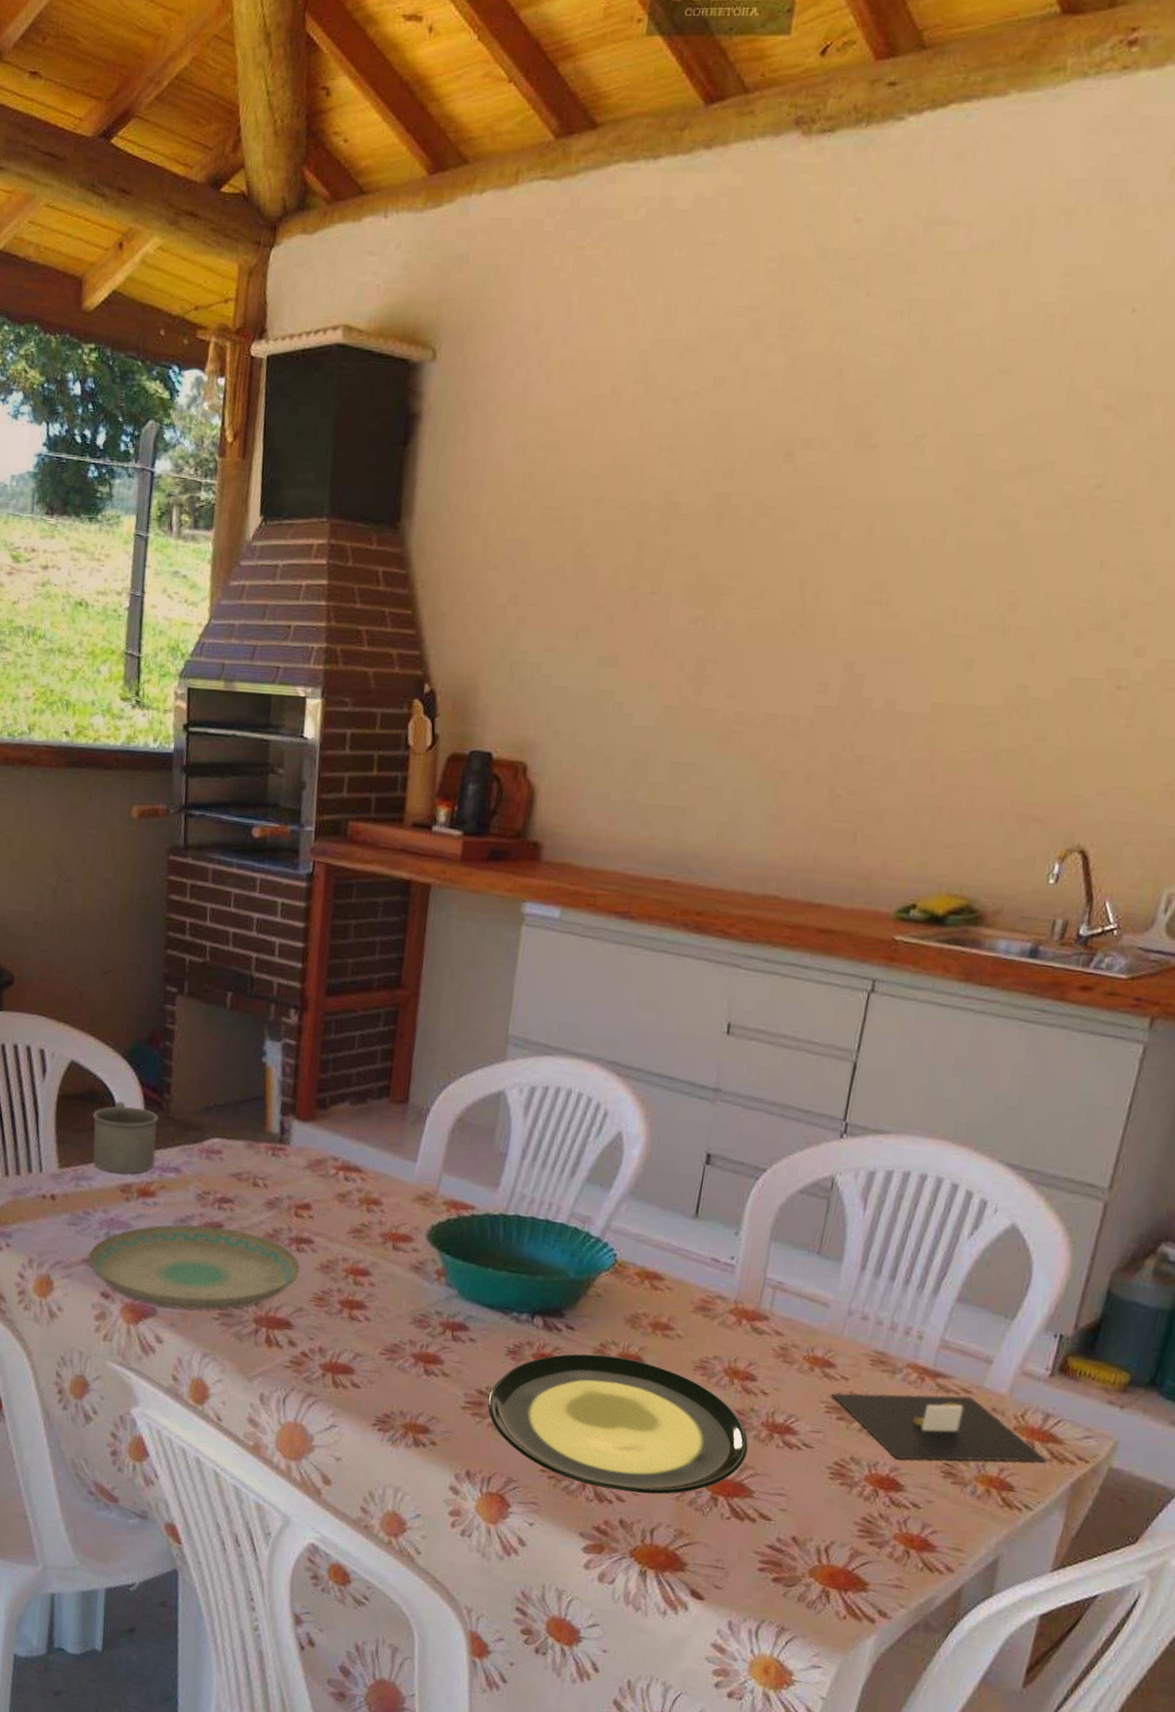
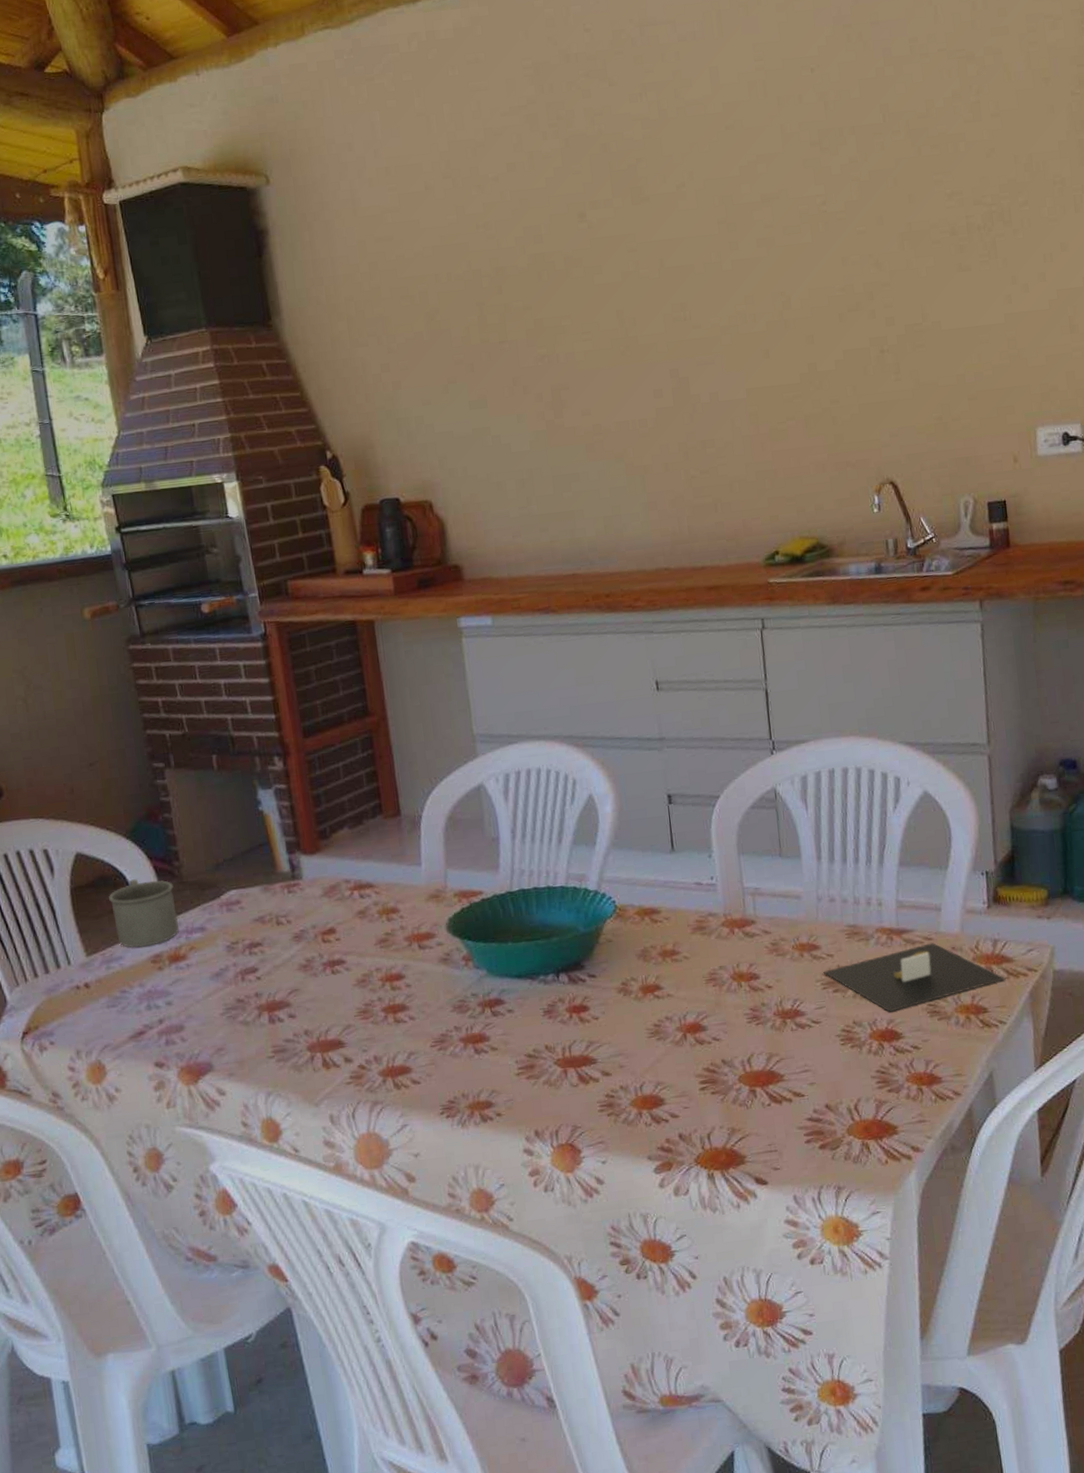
plate: present [88,1224,300,1310] -> none [134,969,339,1061]
plate: present [487,1354,749,1495] -> none [537,988,769,1111]

